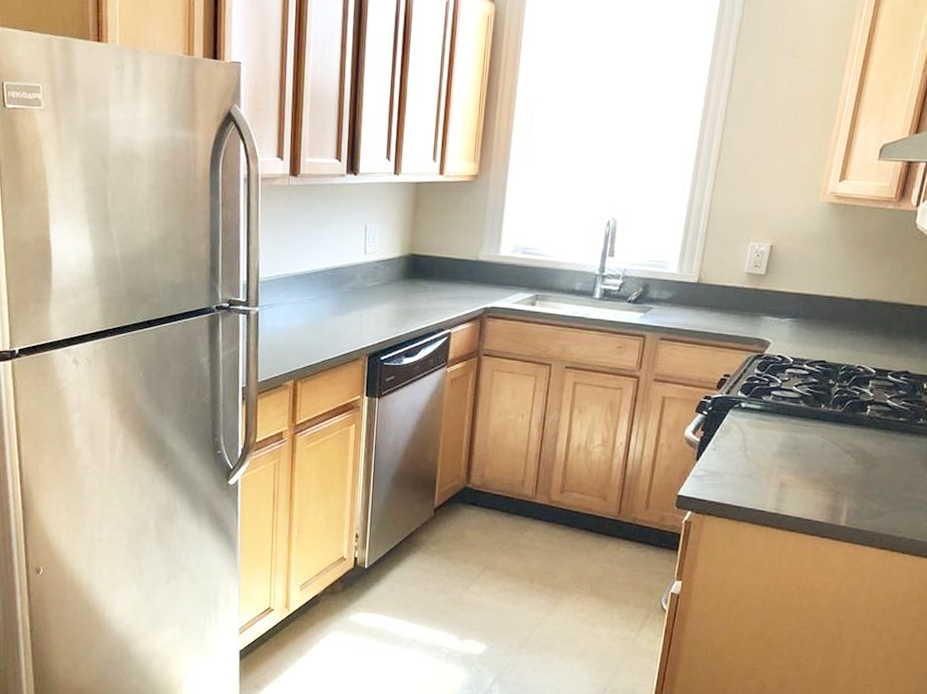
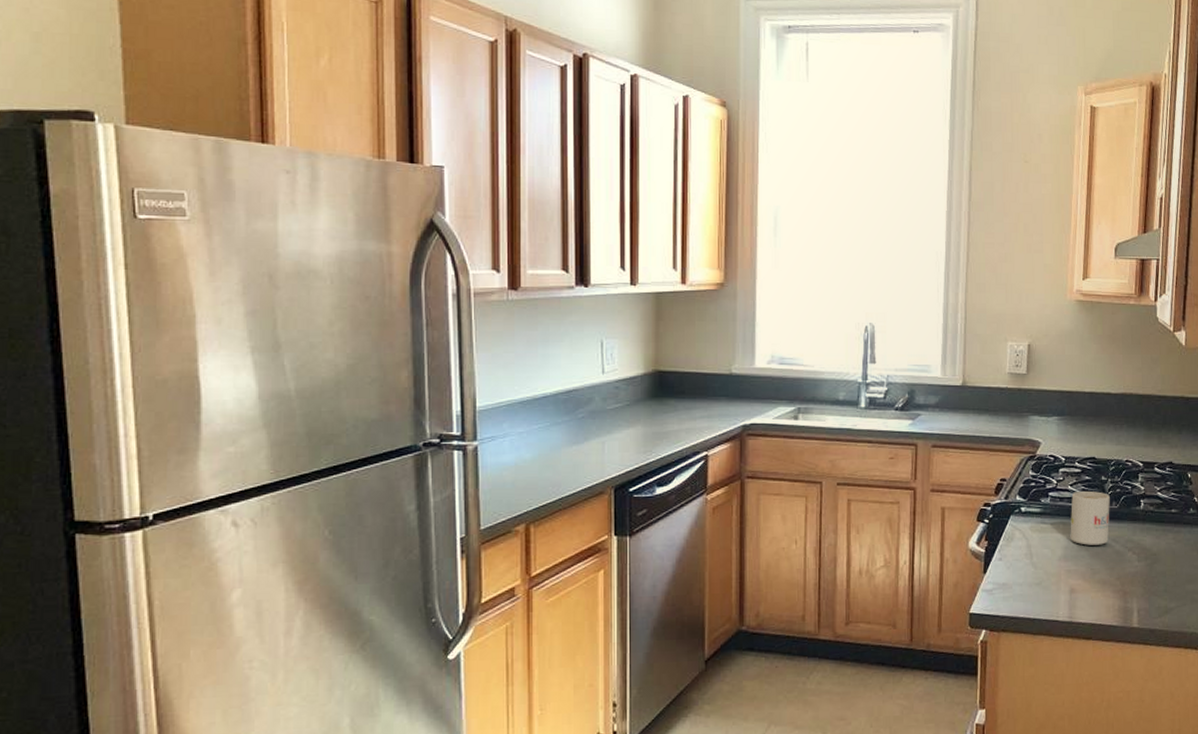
mug: none [787,392,835,446] -> present [1070,490,1110,545]

